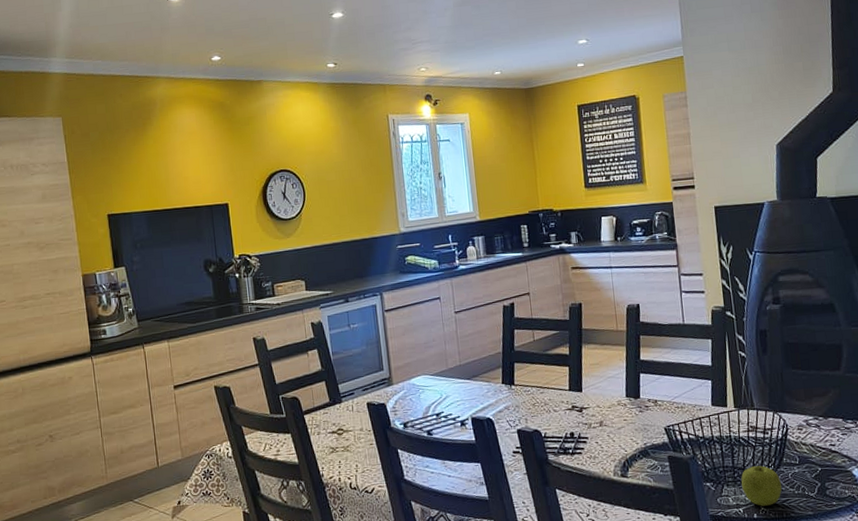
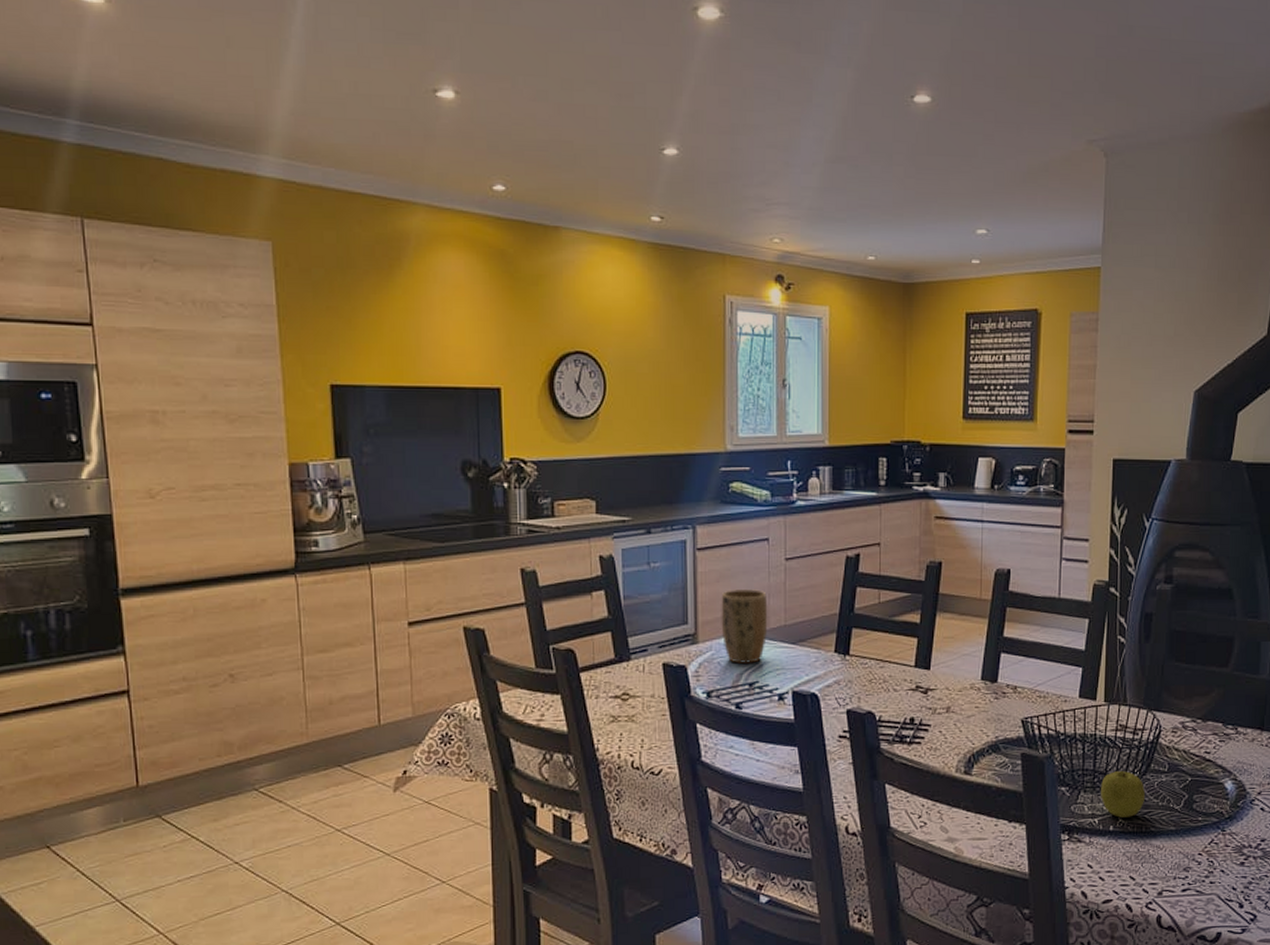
plant pot: none [407,338,447,399] -> present [721,589,768,663]

